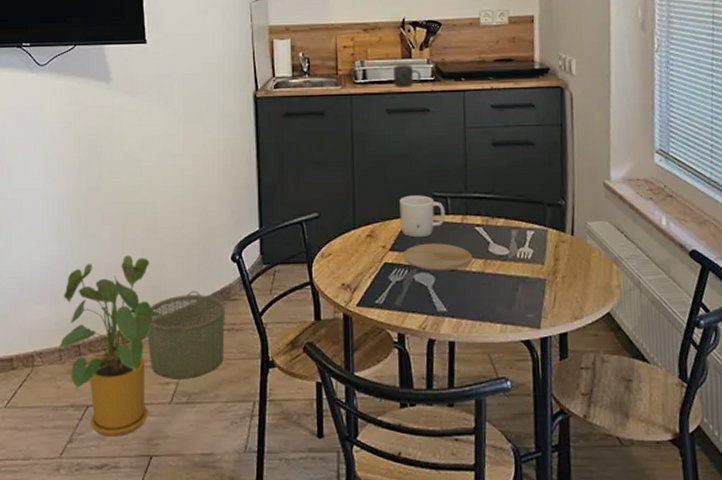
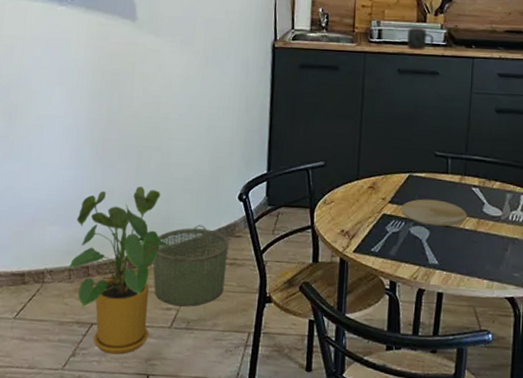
mug: present [399,195,446,238] -> none [401,152,446,194]

